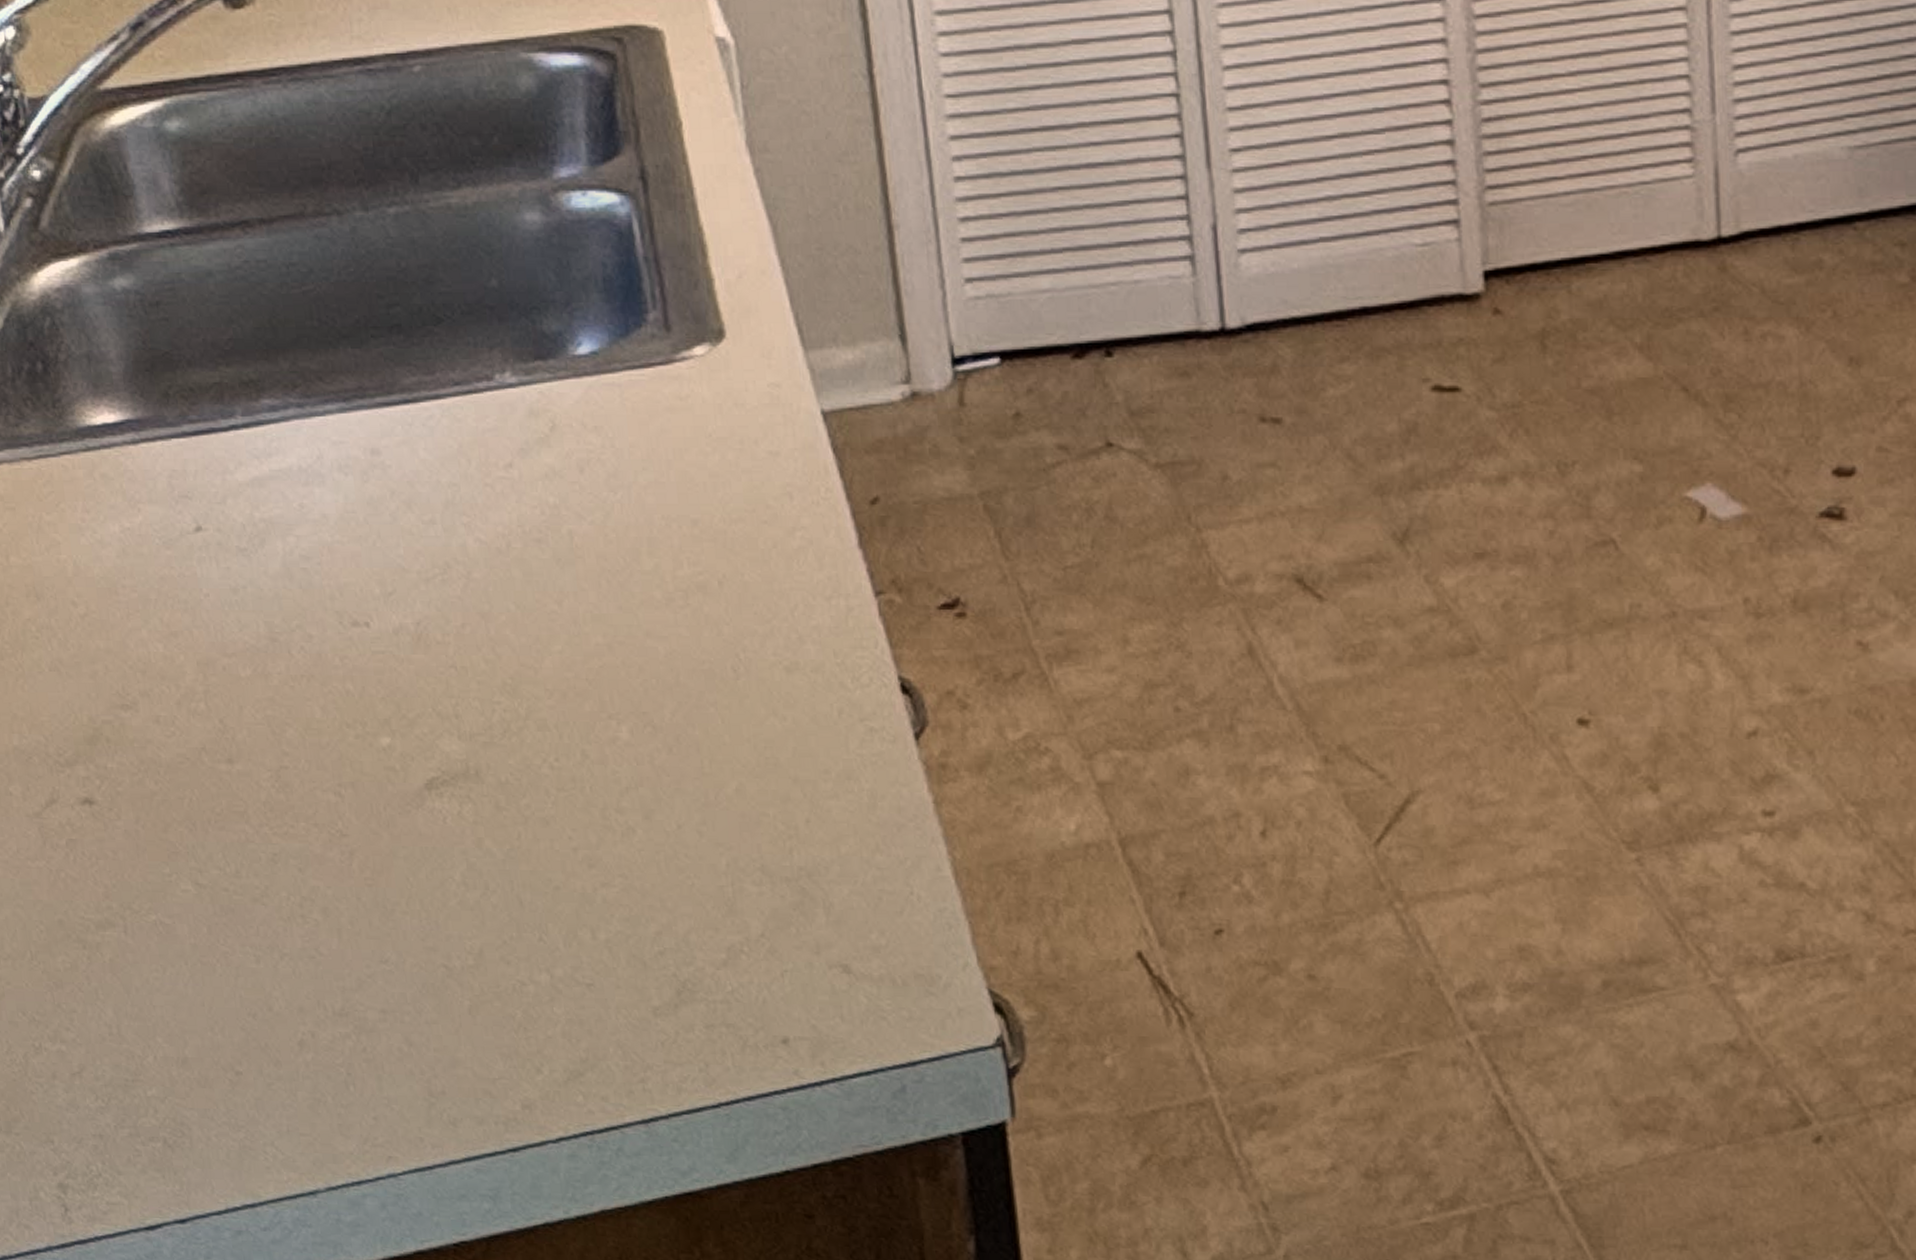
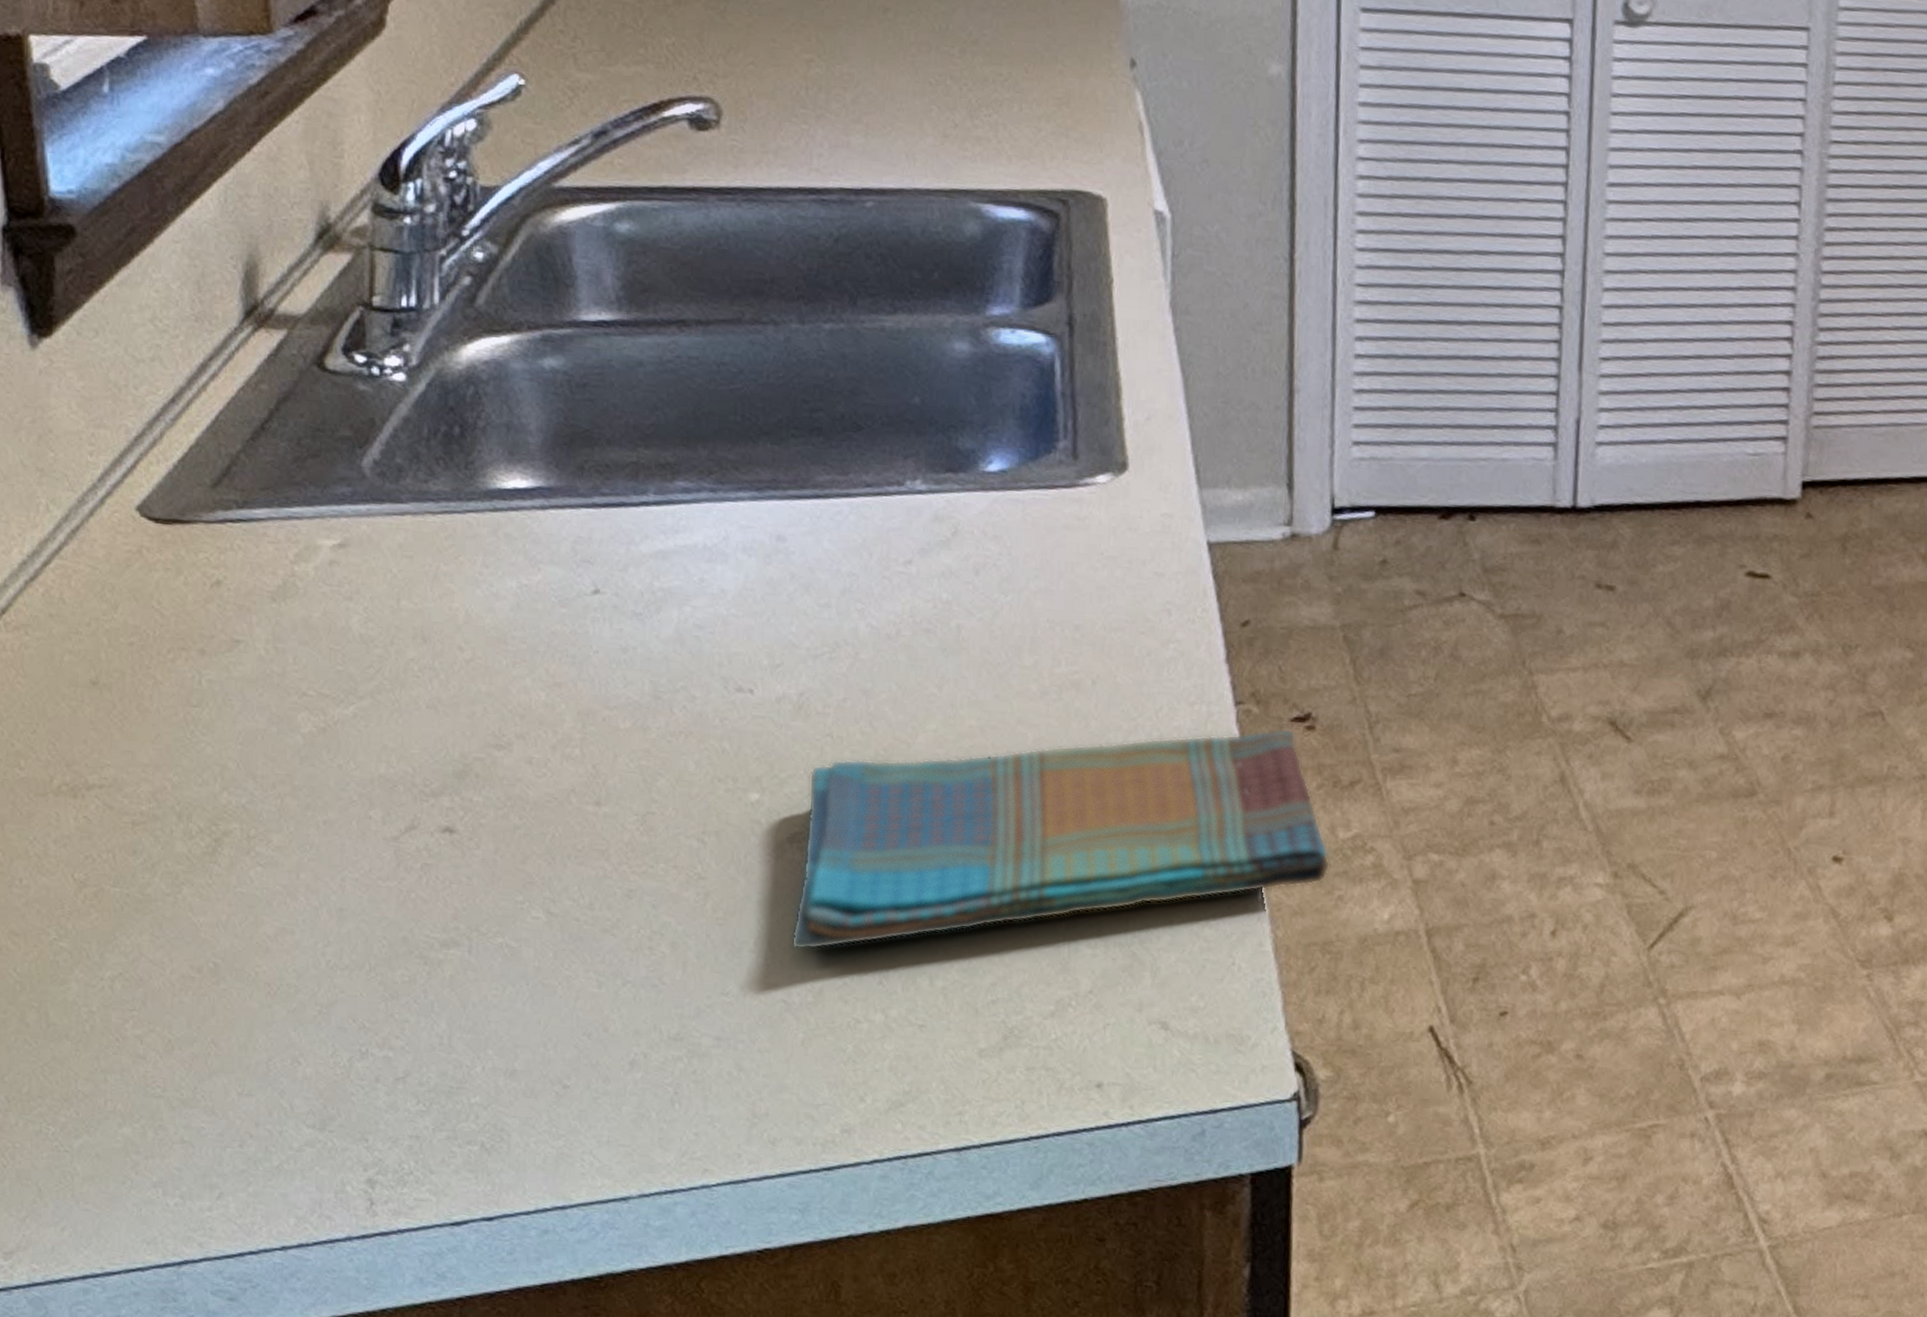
dish towel: none [438,618,1003,908] -> present [790,728,1330,950]

